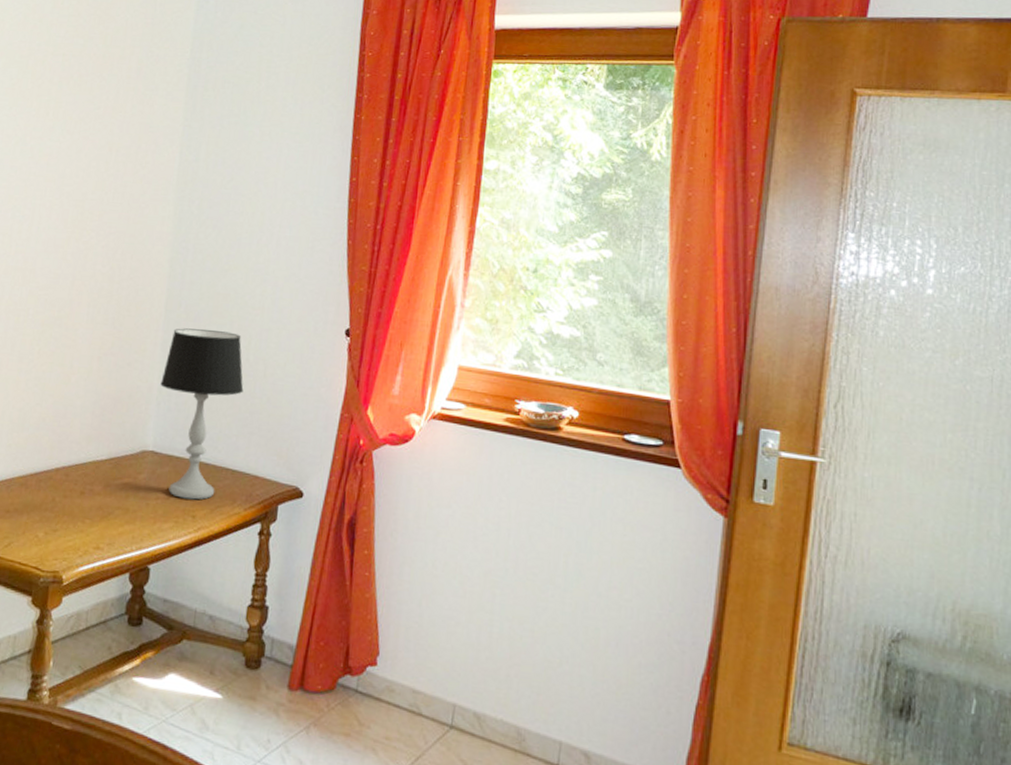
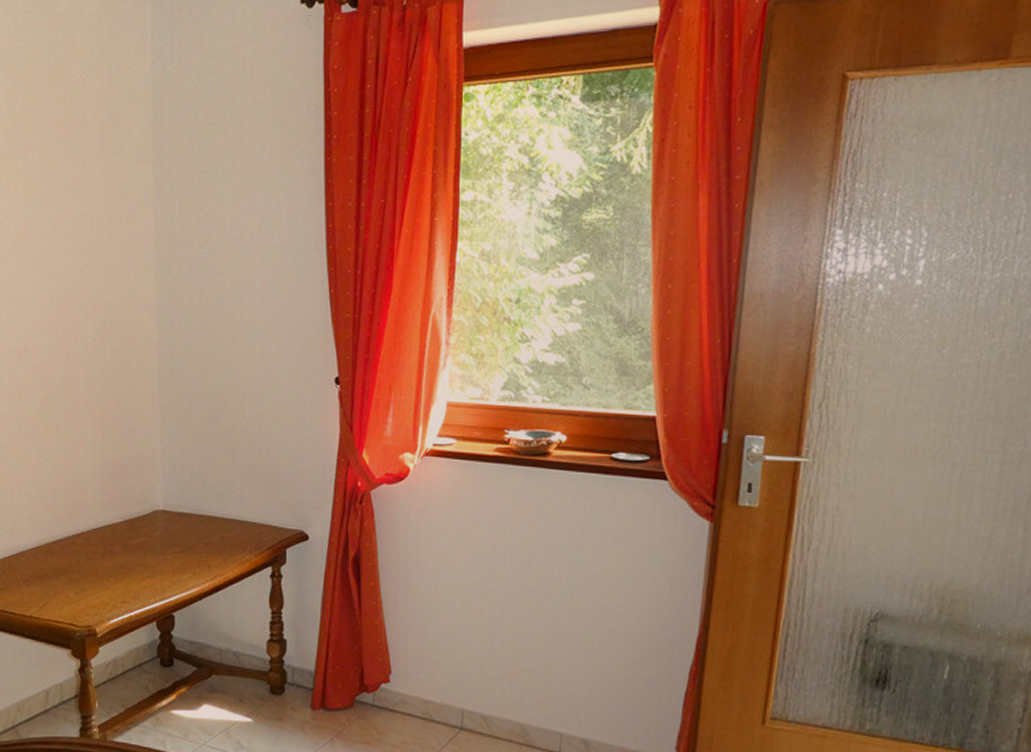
table lamp: present [160,328,244,500] -> none [163,391,243,551]

